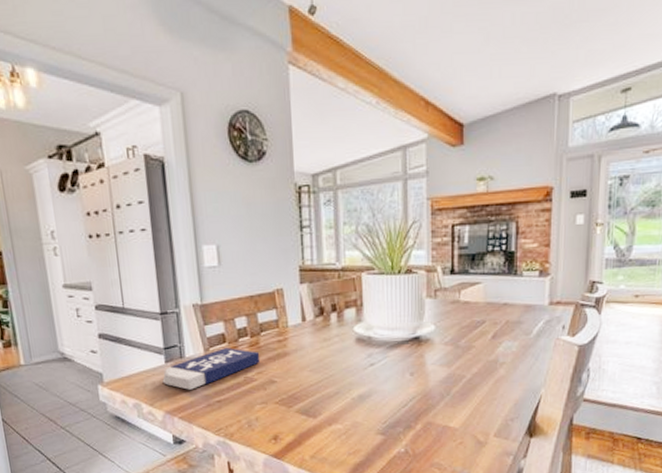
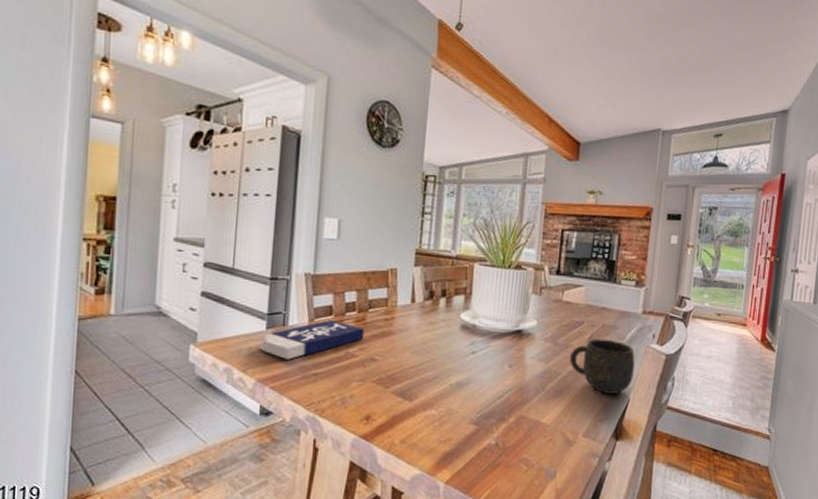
mug: none [474,336,544,393] -> present [570,338,635,395]

